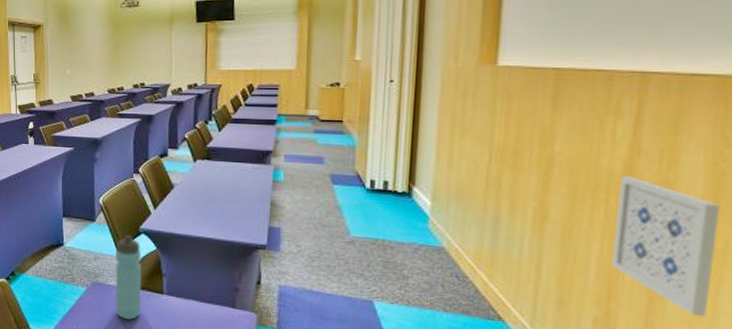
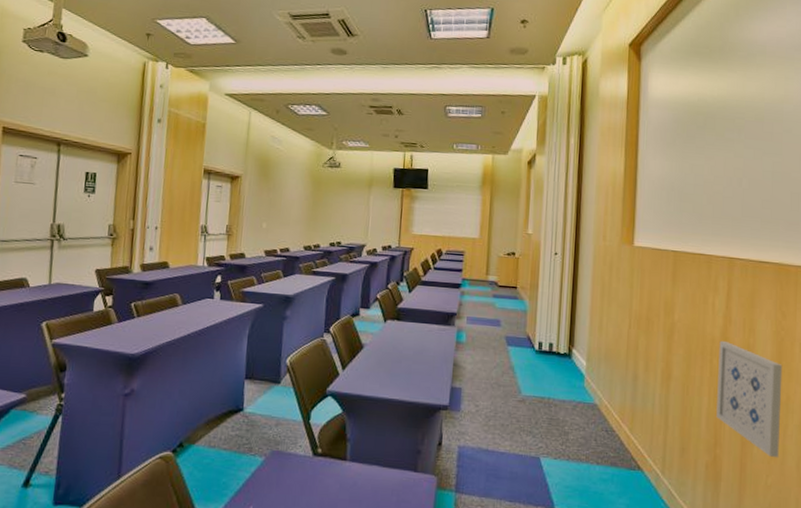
water bottle: present [114,235,142,320] -> none [294,398,327,491]

